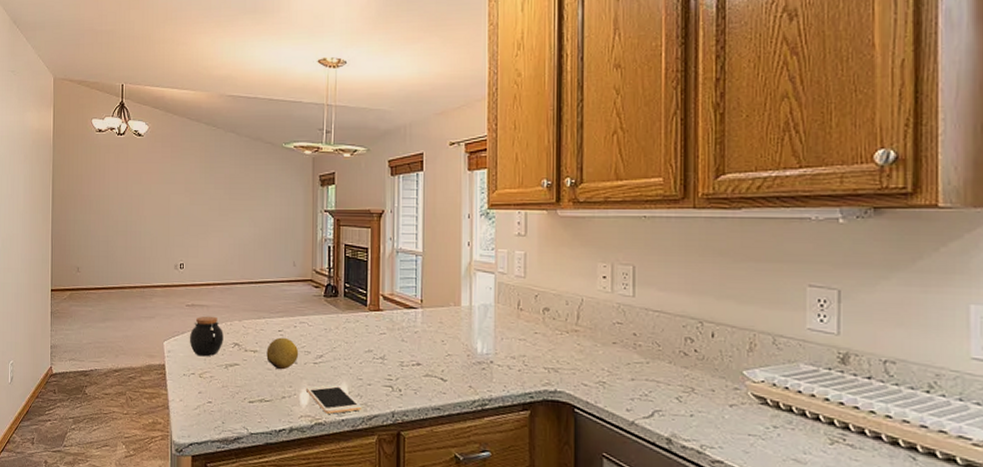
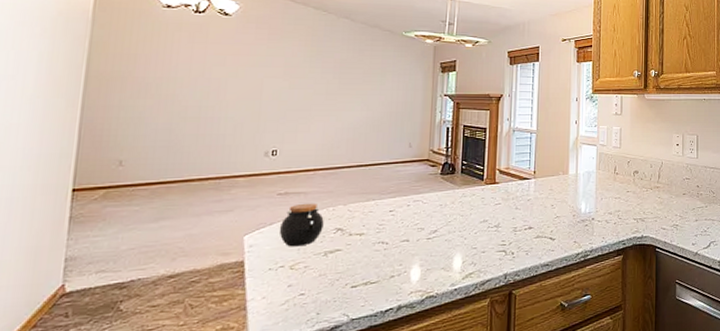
fruit: present [266,337,299,370] -> none [374,217,412,250]
cell phone: present [307,383,362,414] -> none [418,255,475,286]

